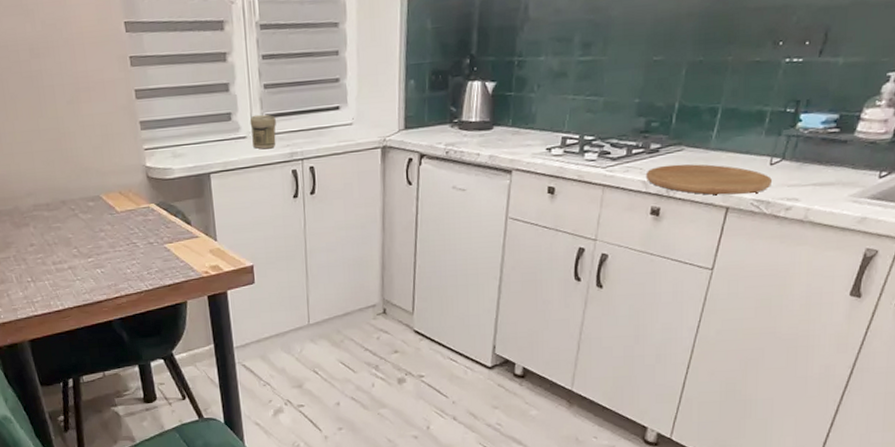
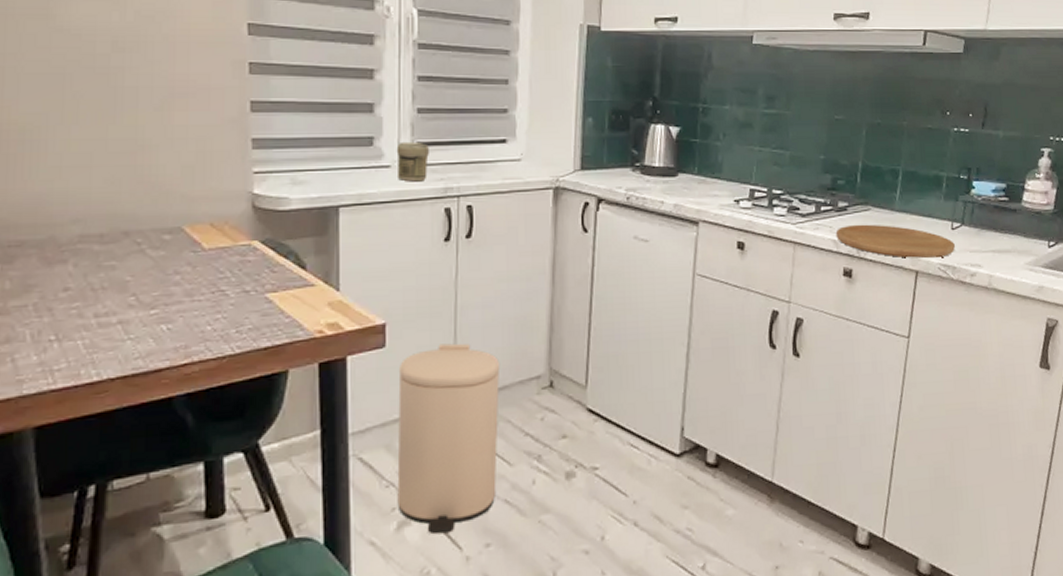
pedal bin: none [266,279,345,420] -> present [397,343,501,535]

